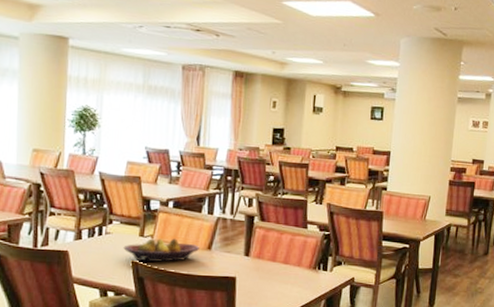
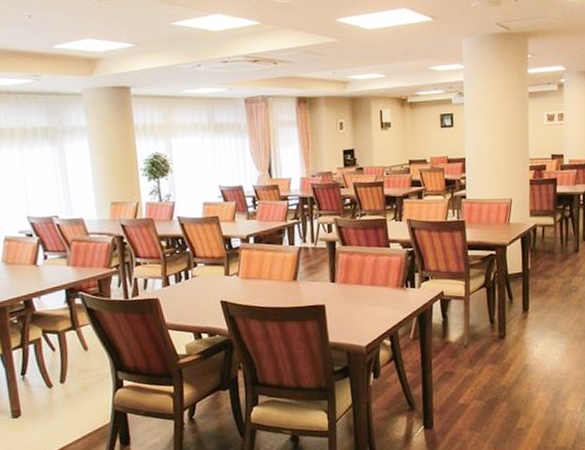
fruit bowl: present [123,238,199,263] -> none [211,273,285,301]

